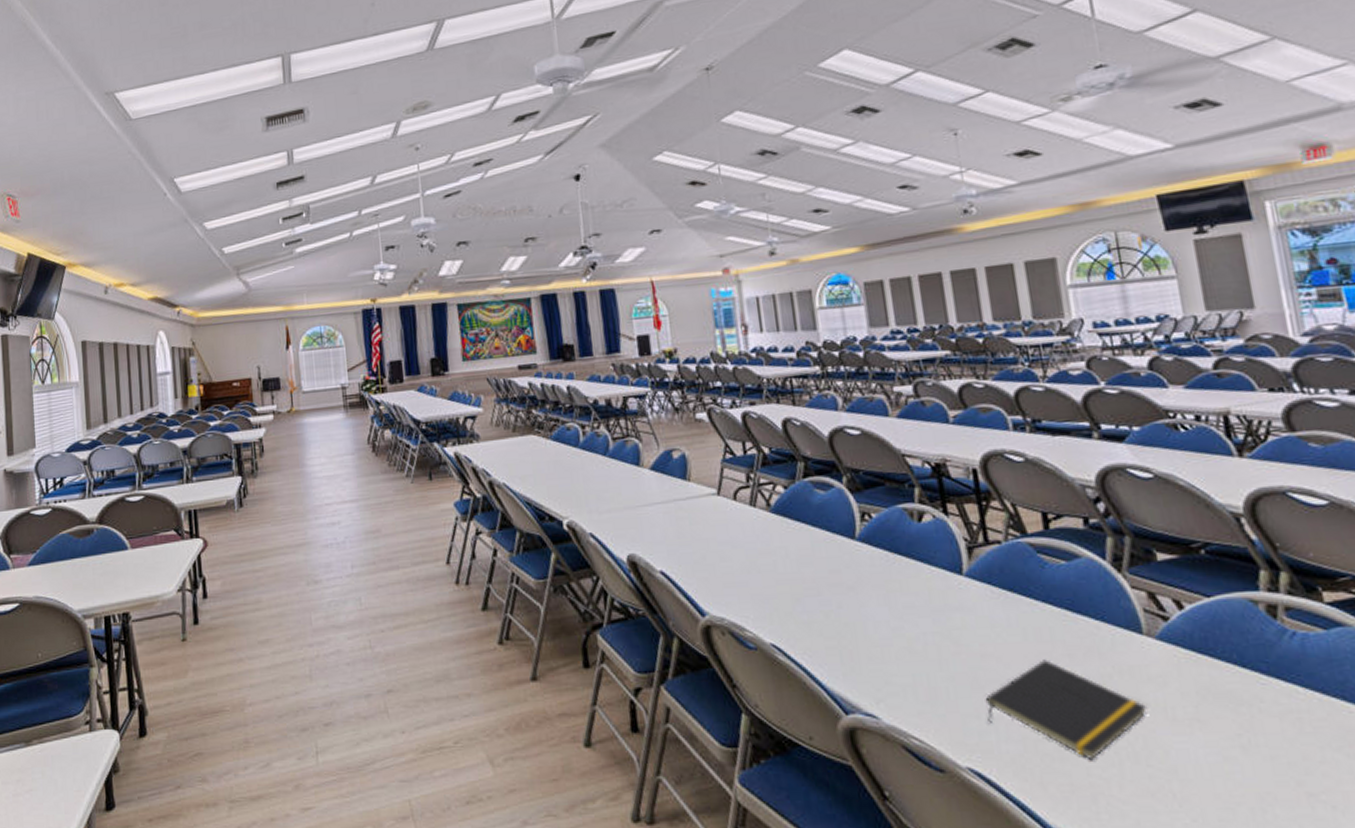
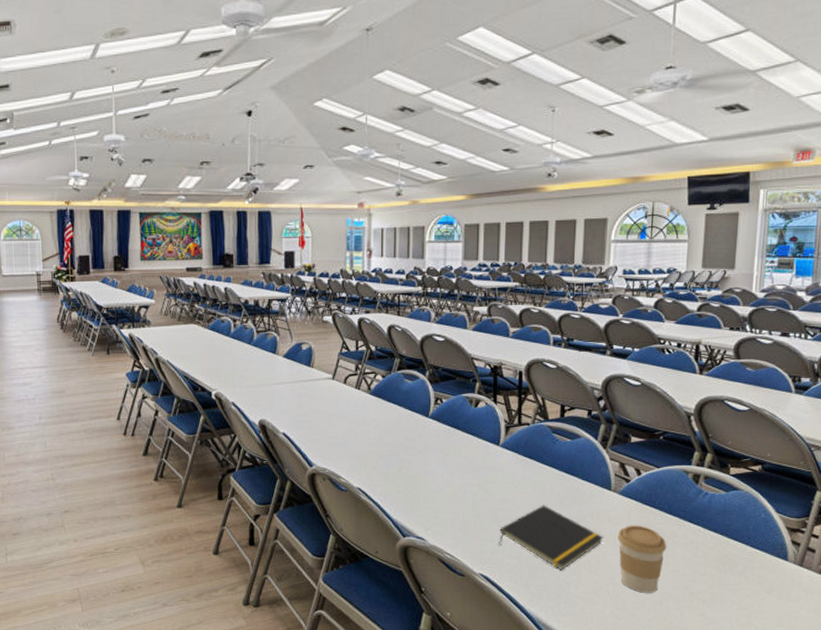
coffee cup: none [1168,686,1252,794] -> present [618,525,667,593]

